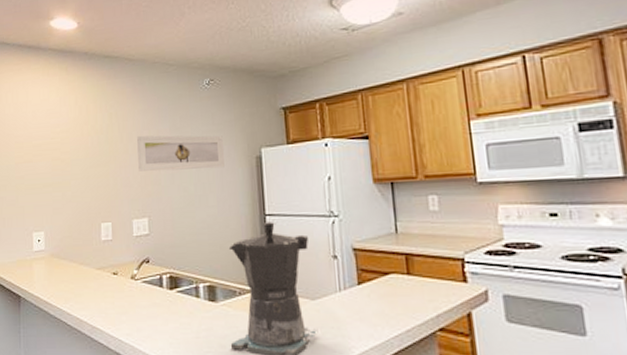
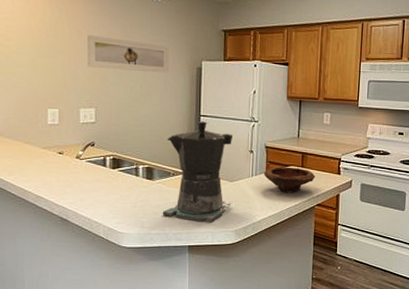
bowl: none [355,275,431,313] -> present [263,166,316,193]

